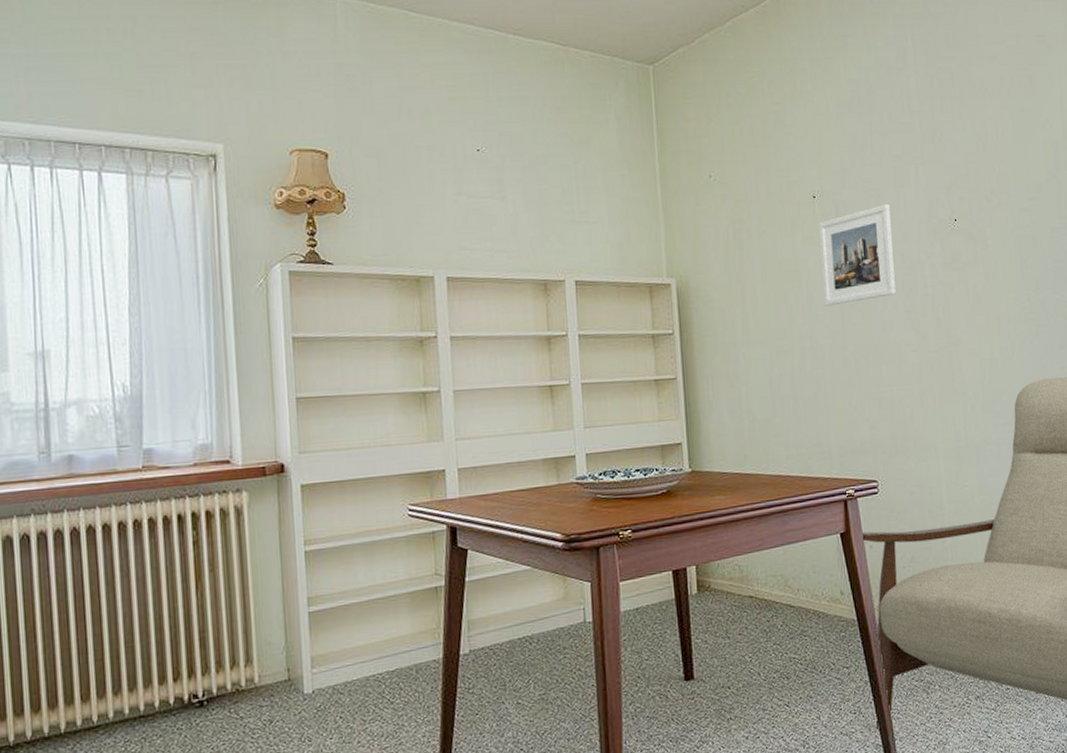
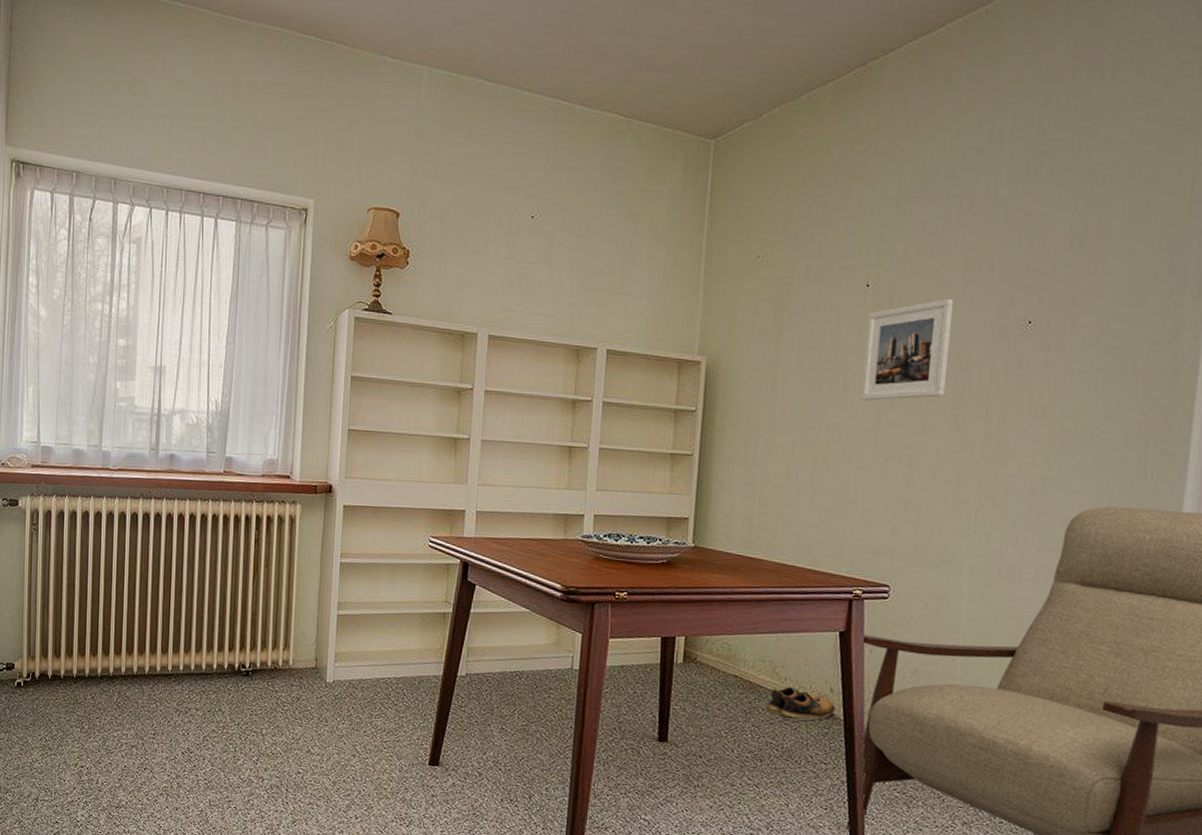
shoes: none [776,597,854,633] -> present [758,687,841,723]

